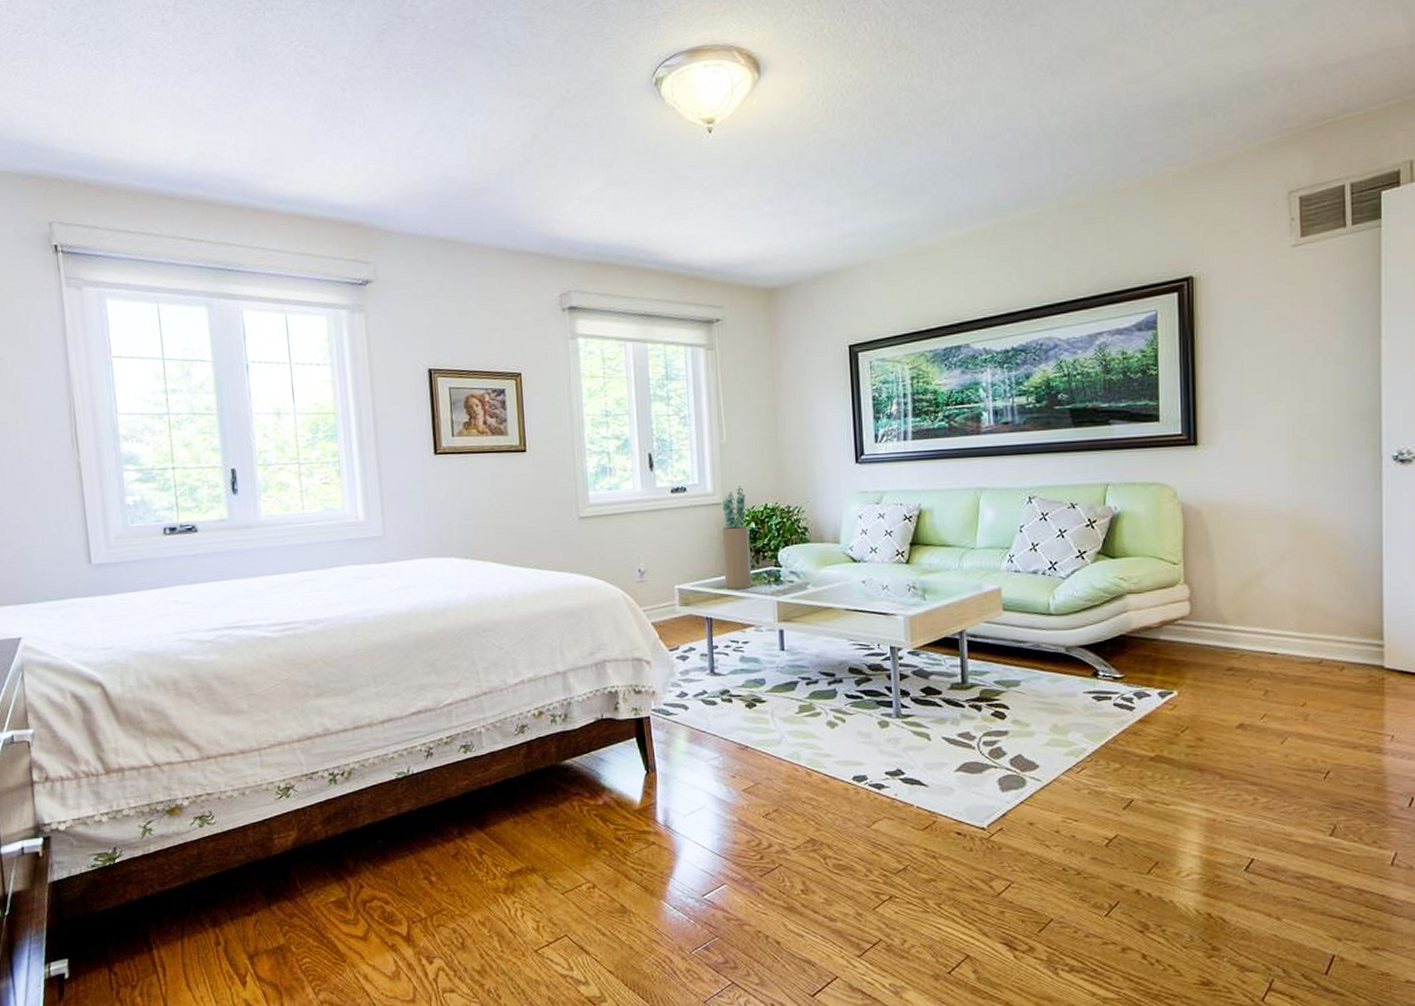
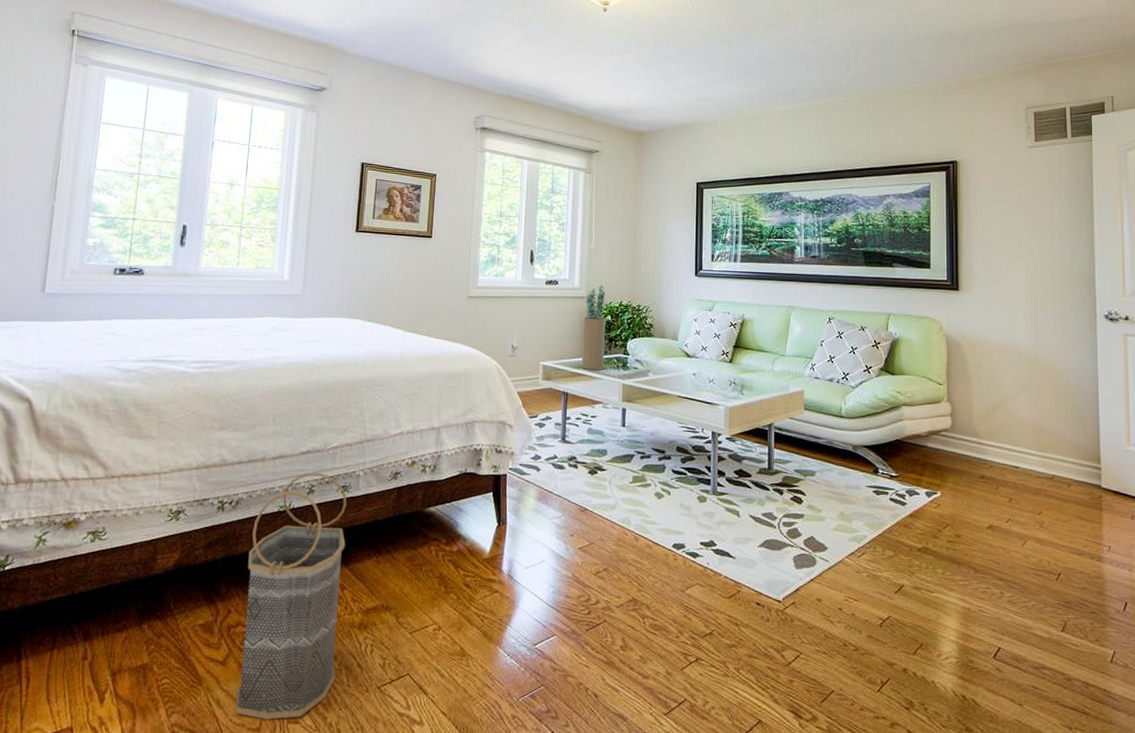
basket: none [371,733,487,991] -> present [235,472,347,720]

